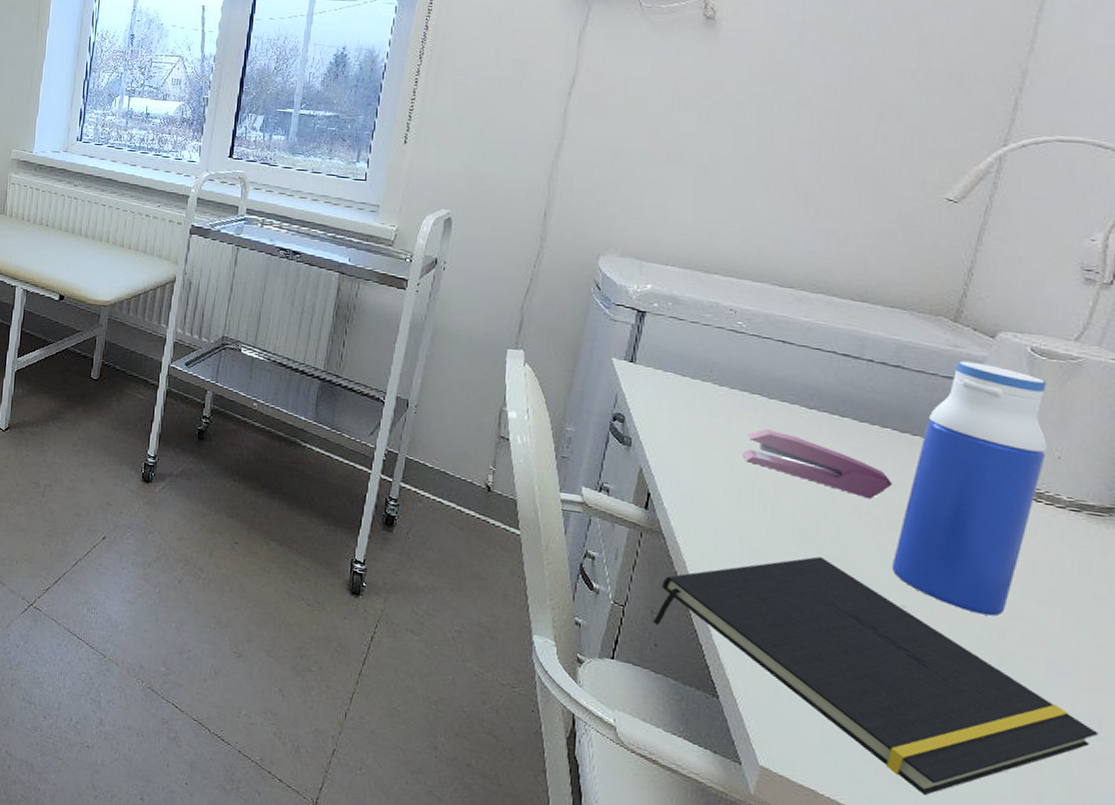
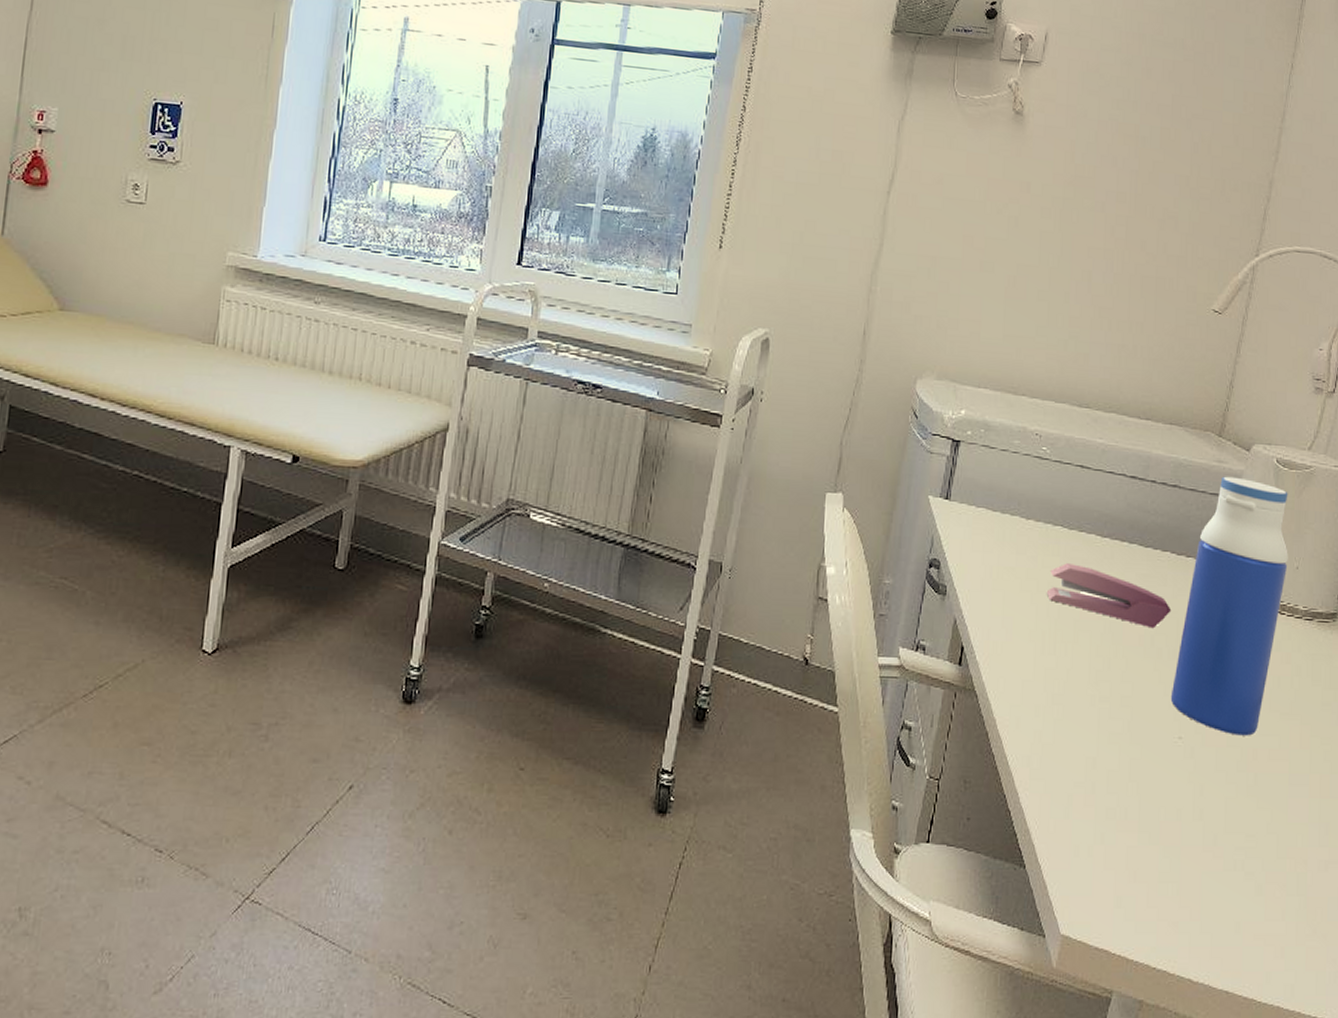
notepad: present [653,556,1099,796] -> none [966,696,1326,934]

